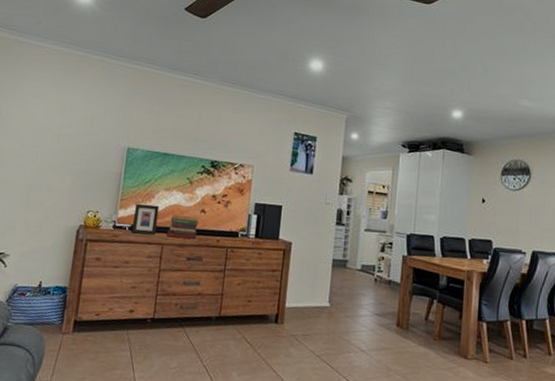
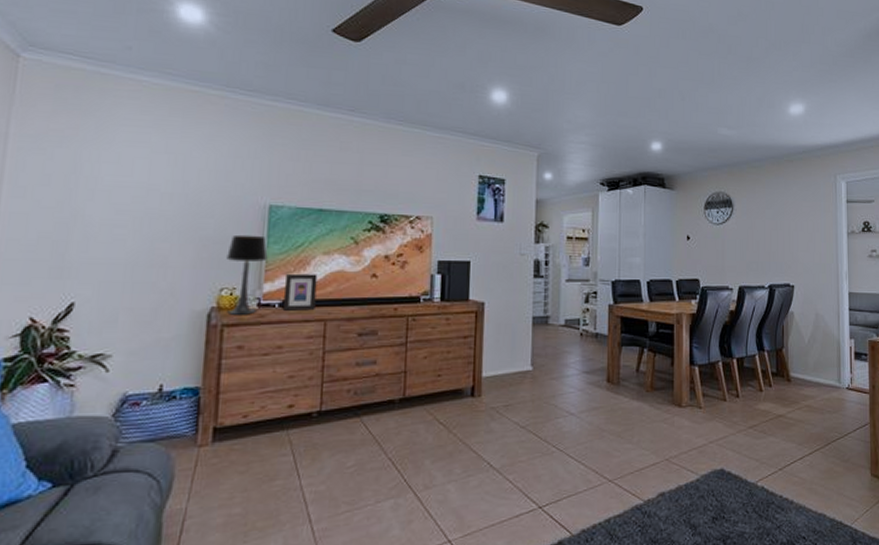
table lamp: none [91,169,124,234] -> present [226,234,268,315]
books: present [167,215,199,240] -> none [330,283,370,311]

